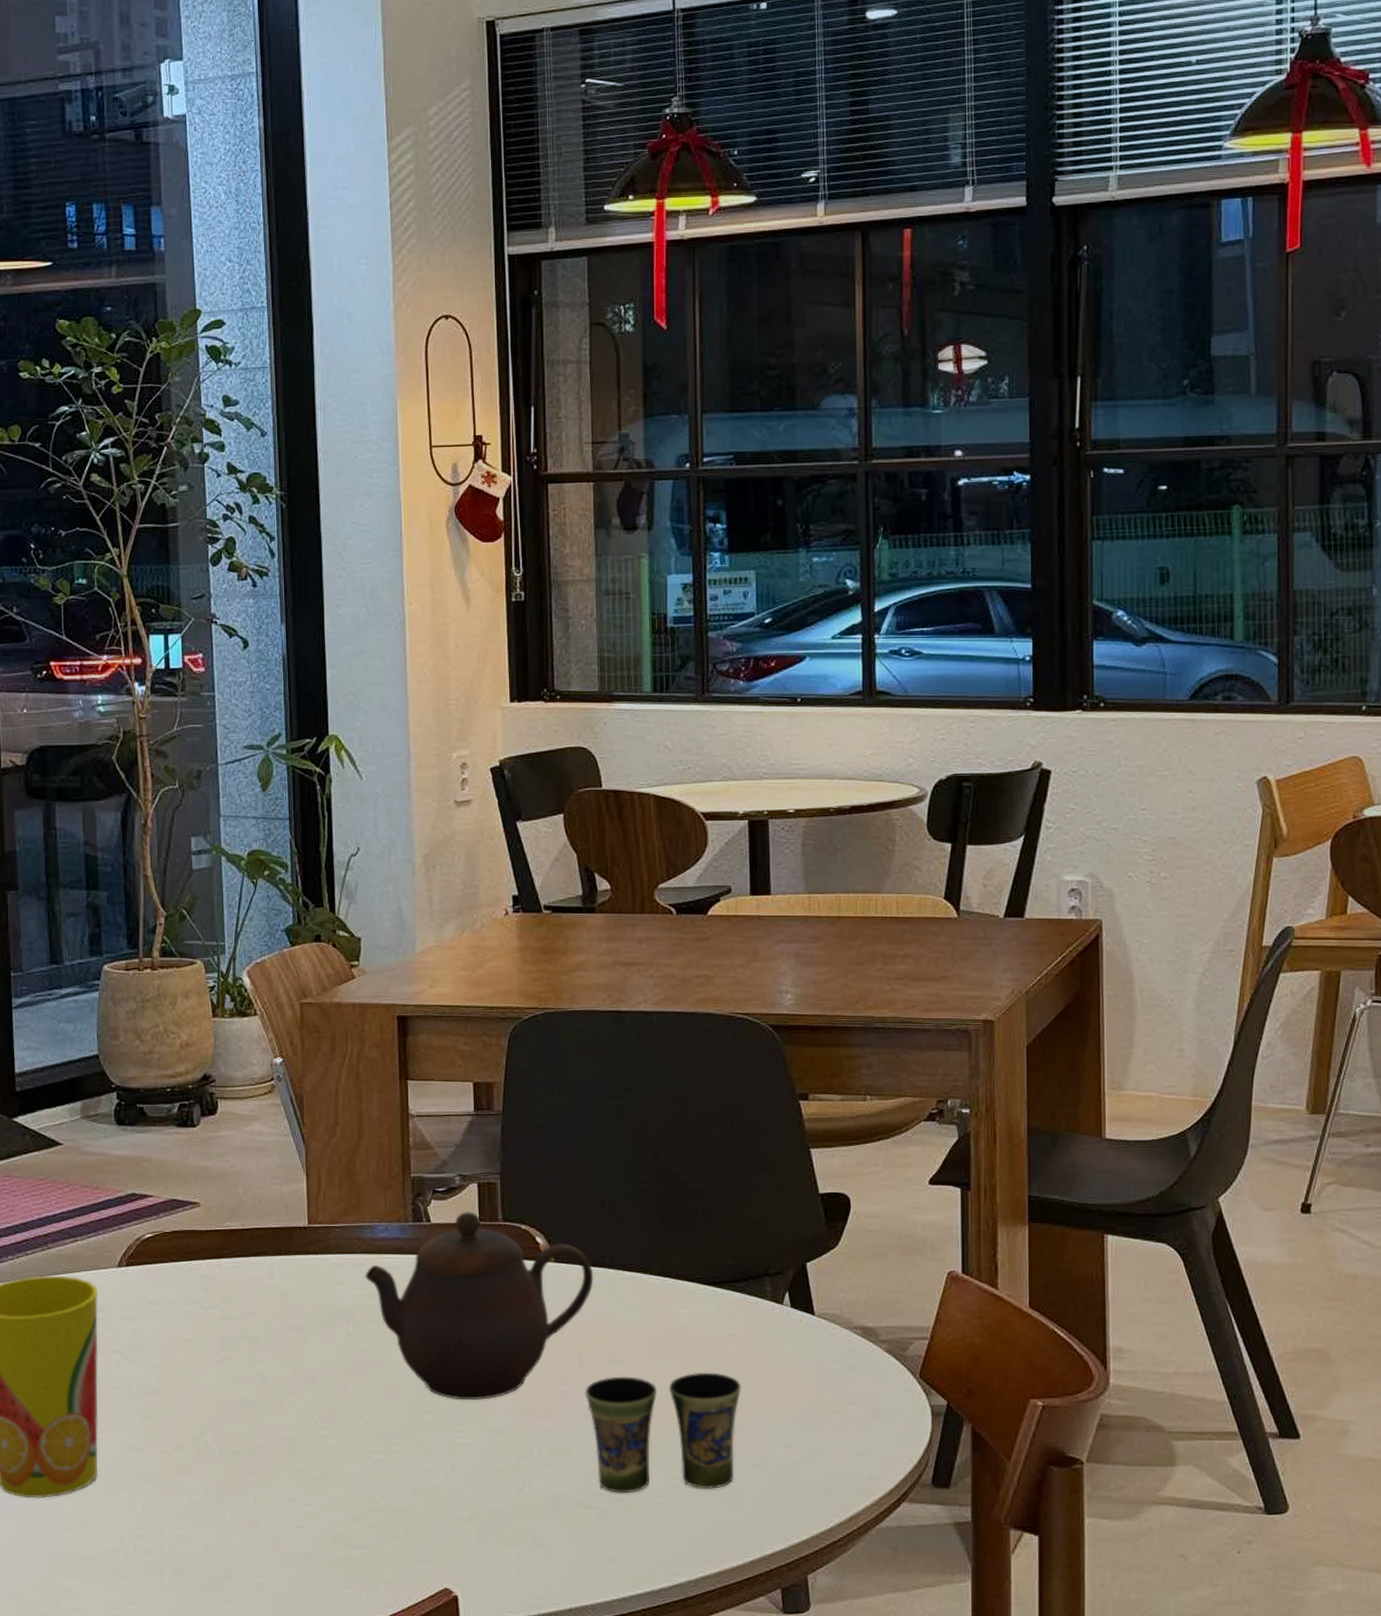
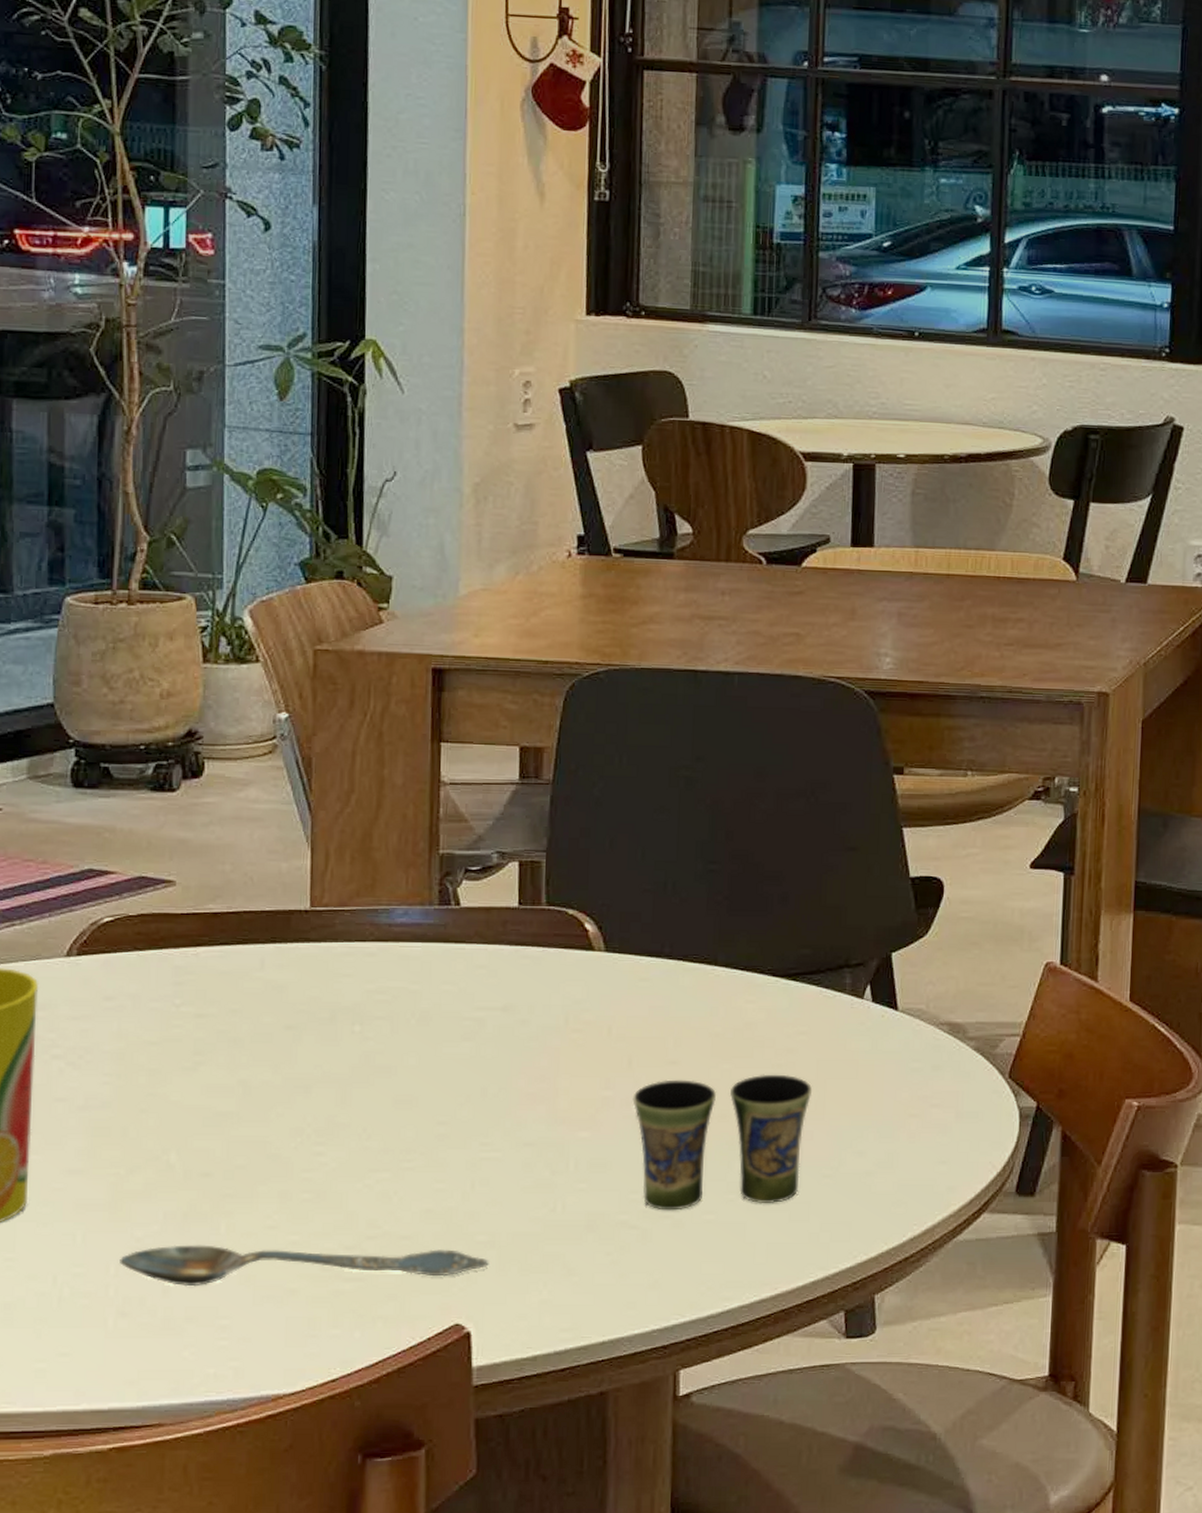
spoon: none [171,1512,470,1549] -> present [120,1245,489,1287]
teapot: present [364,1212,594,1401] -> none [376,894,650,1109]

